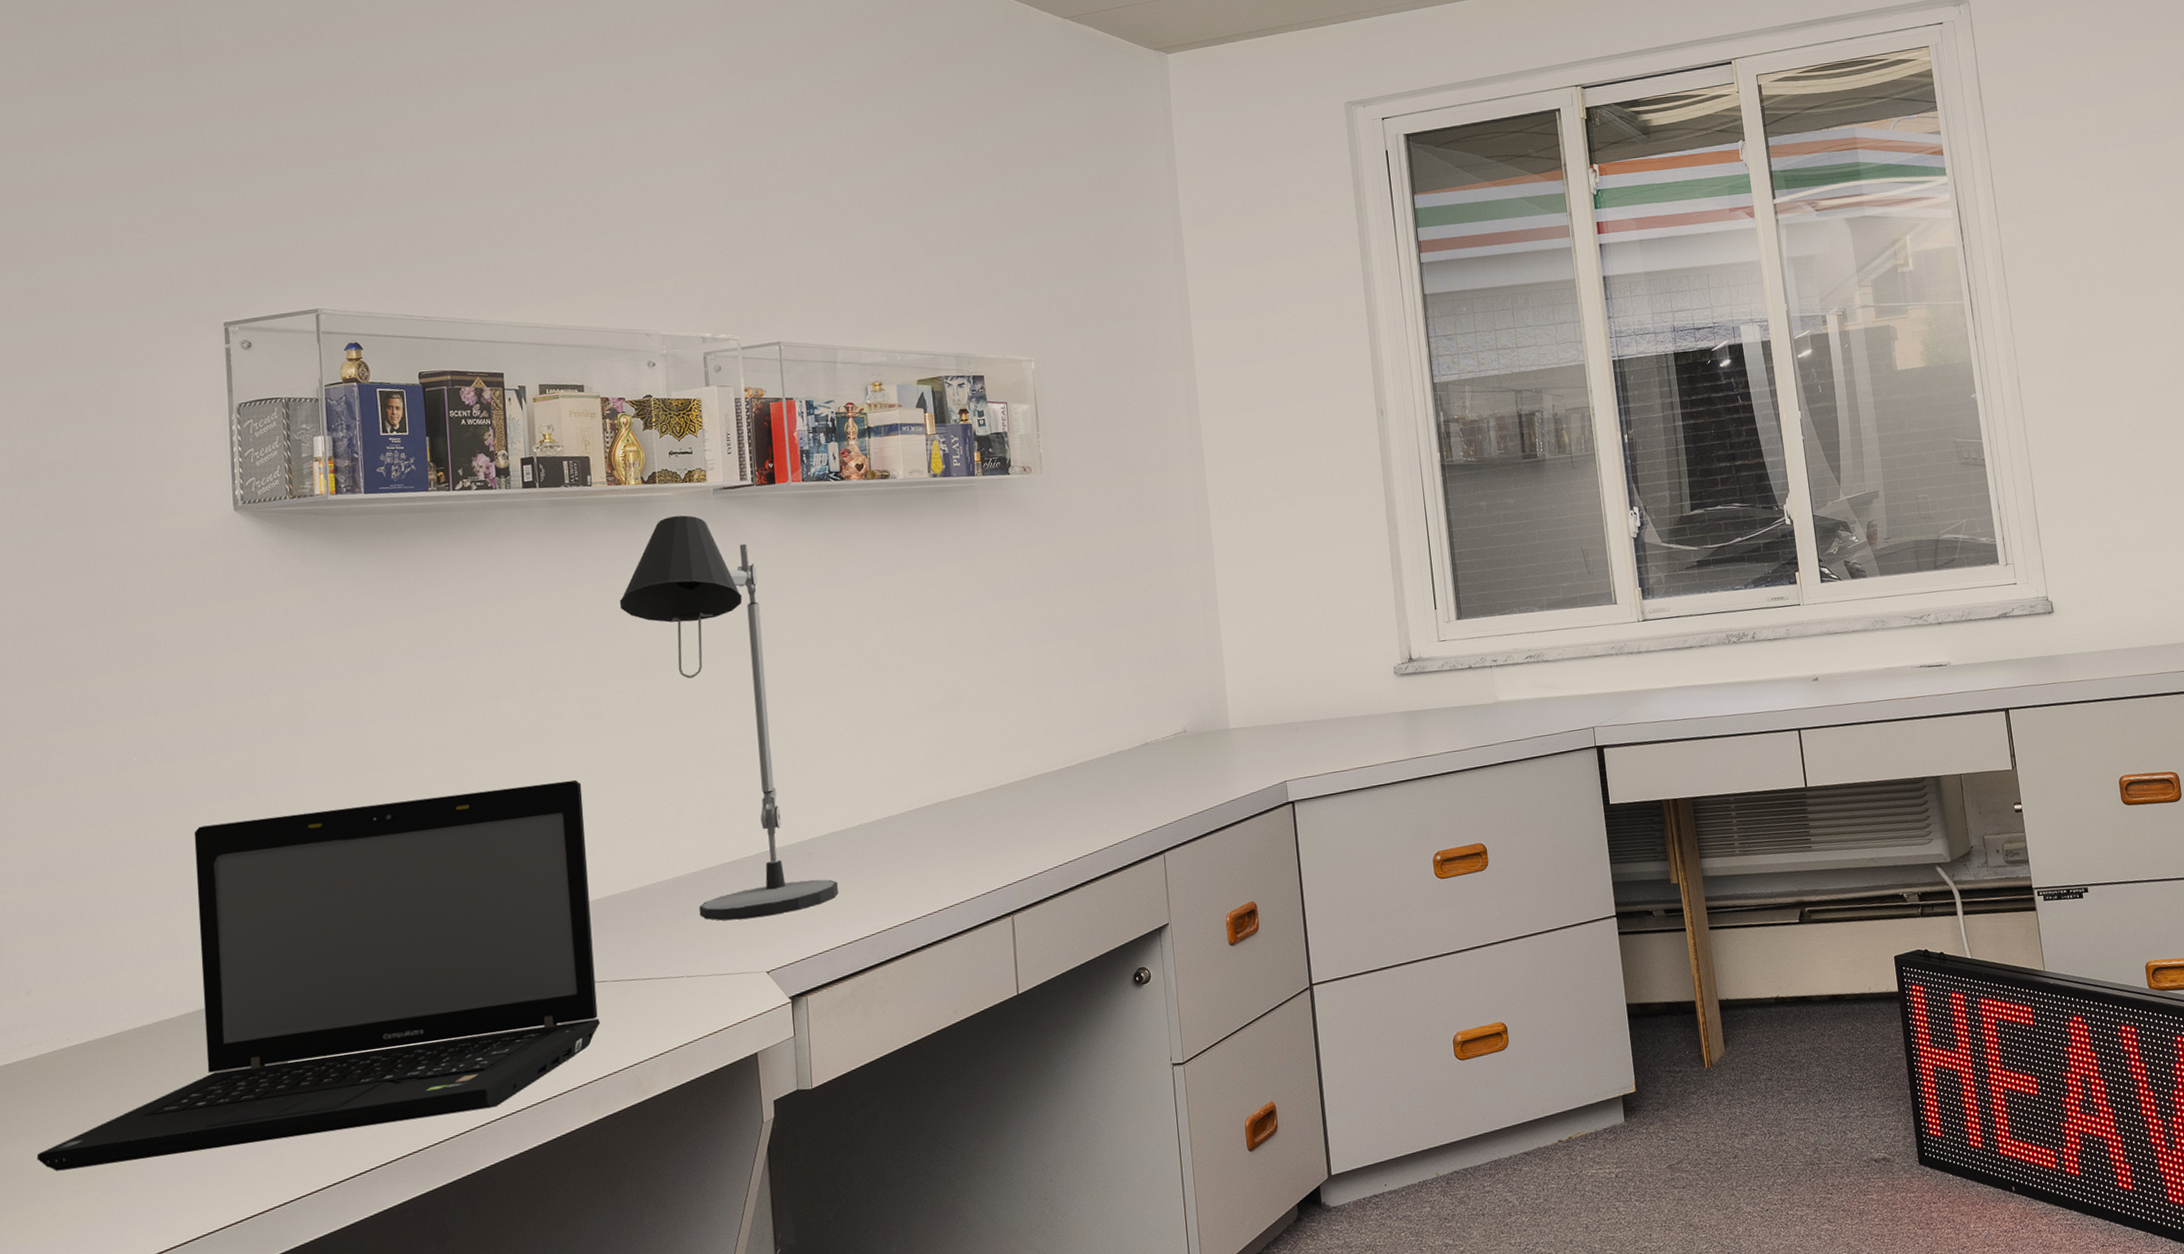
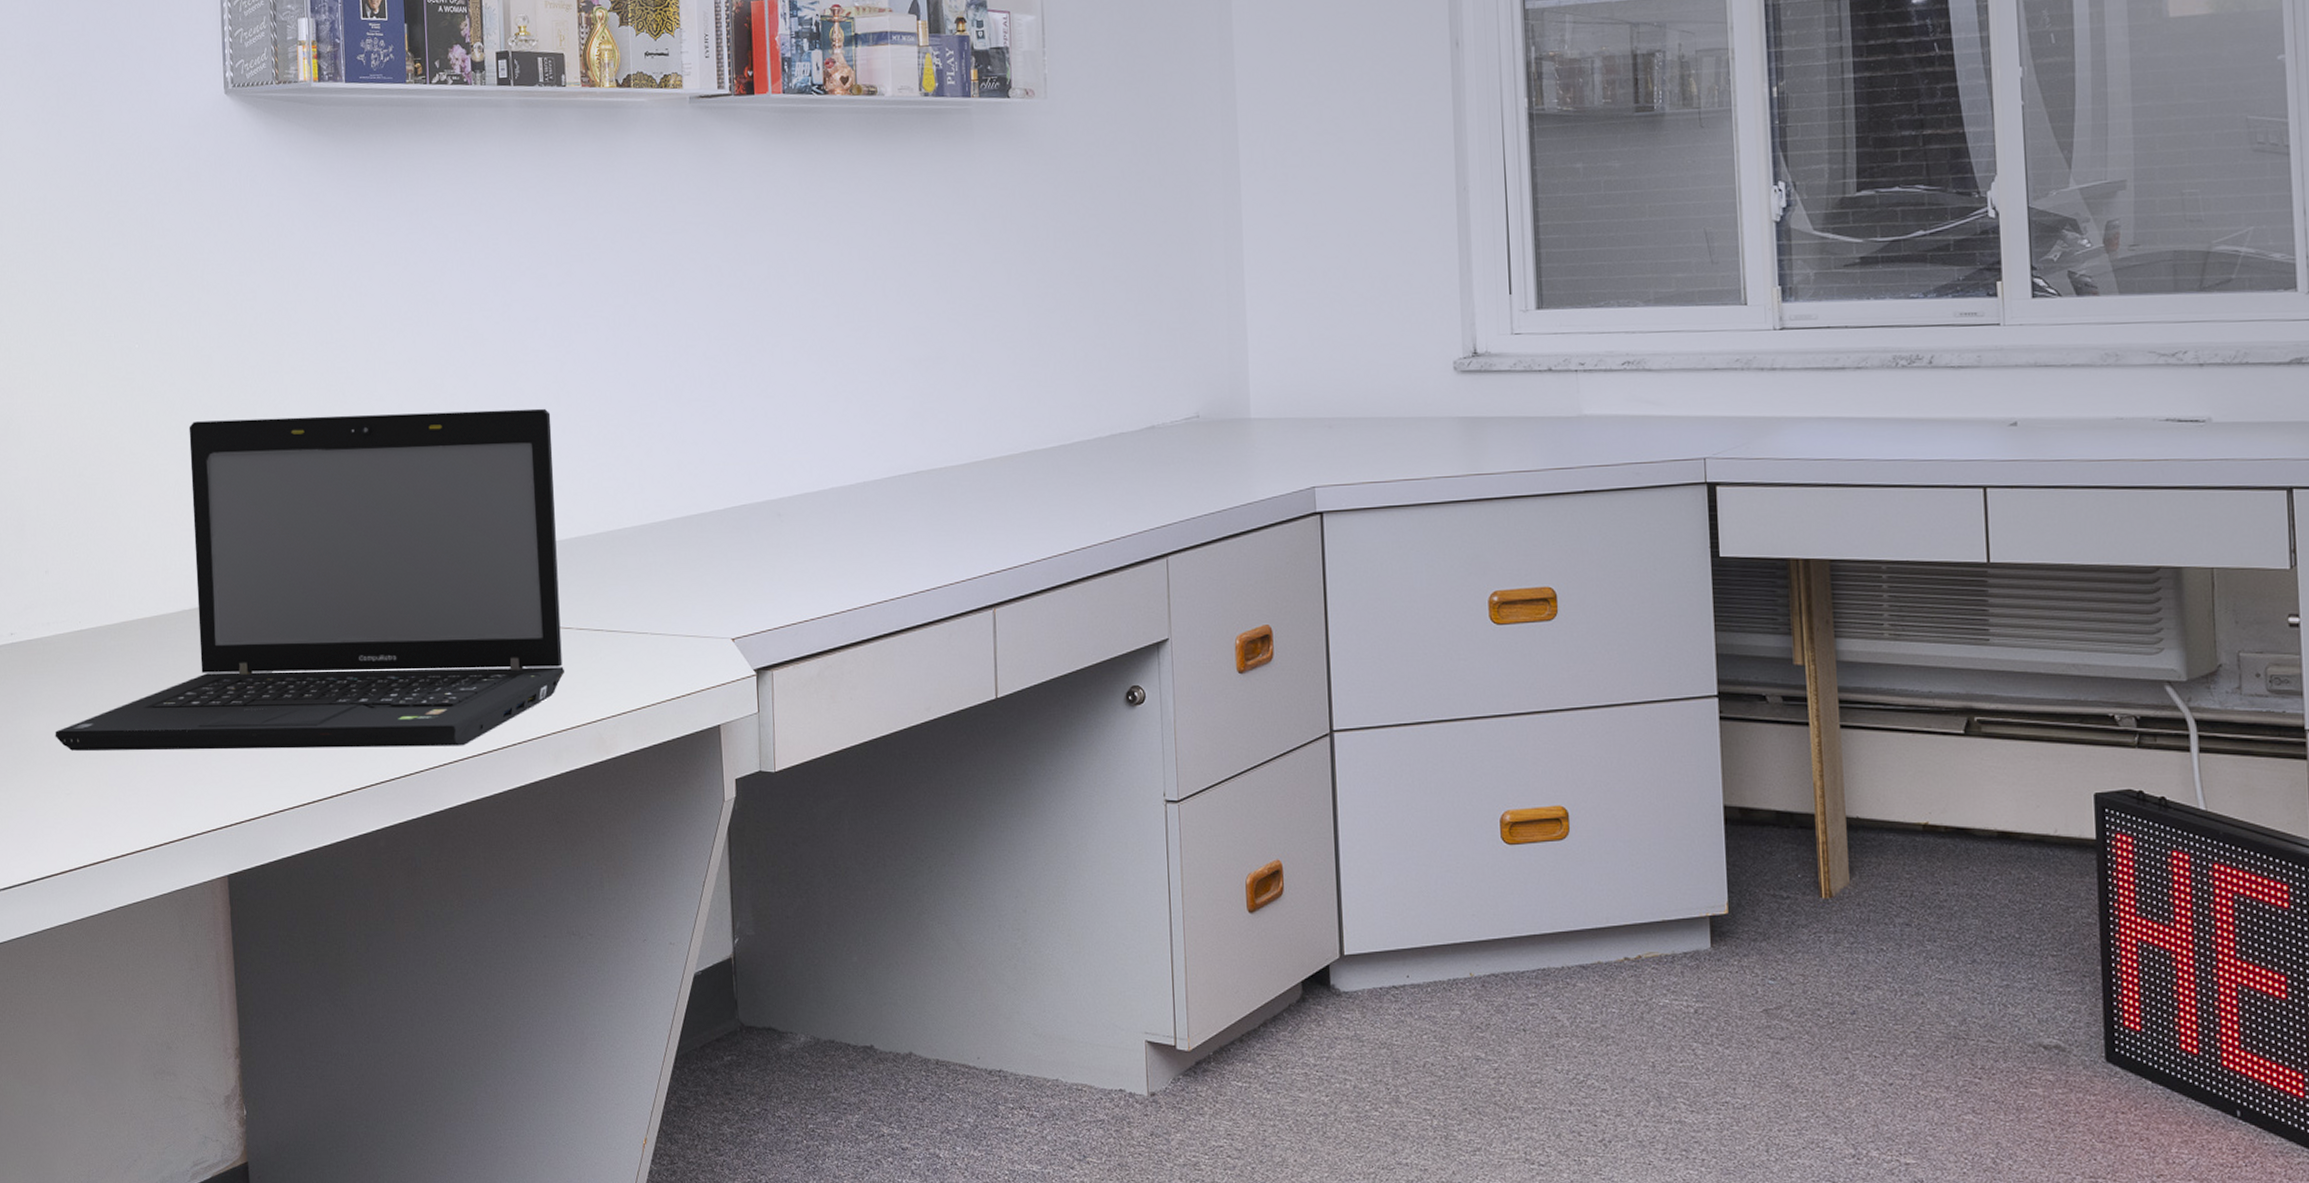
desk lamp: present [619,515,838,921] -> none [591,124,808,579]

